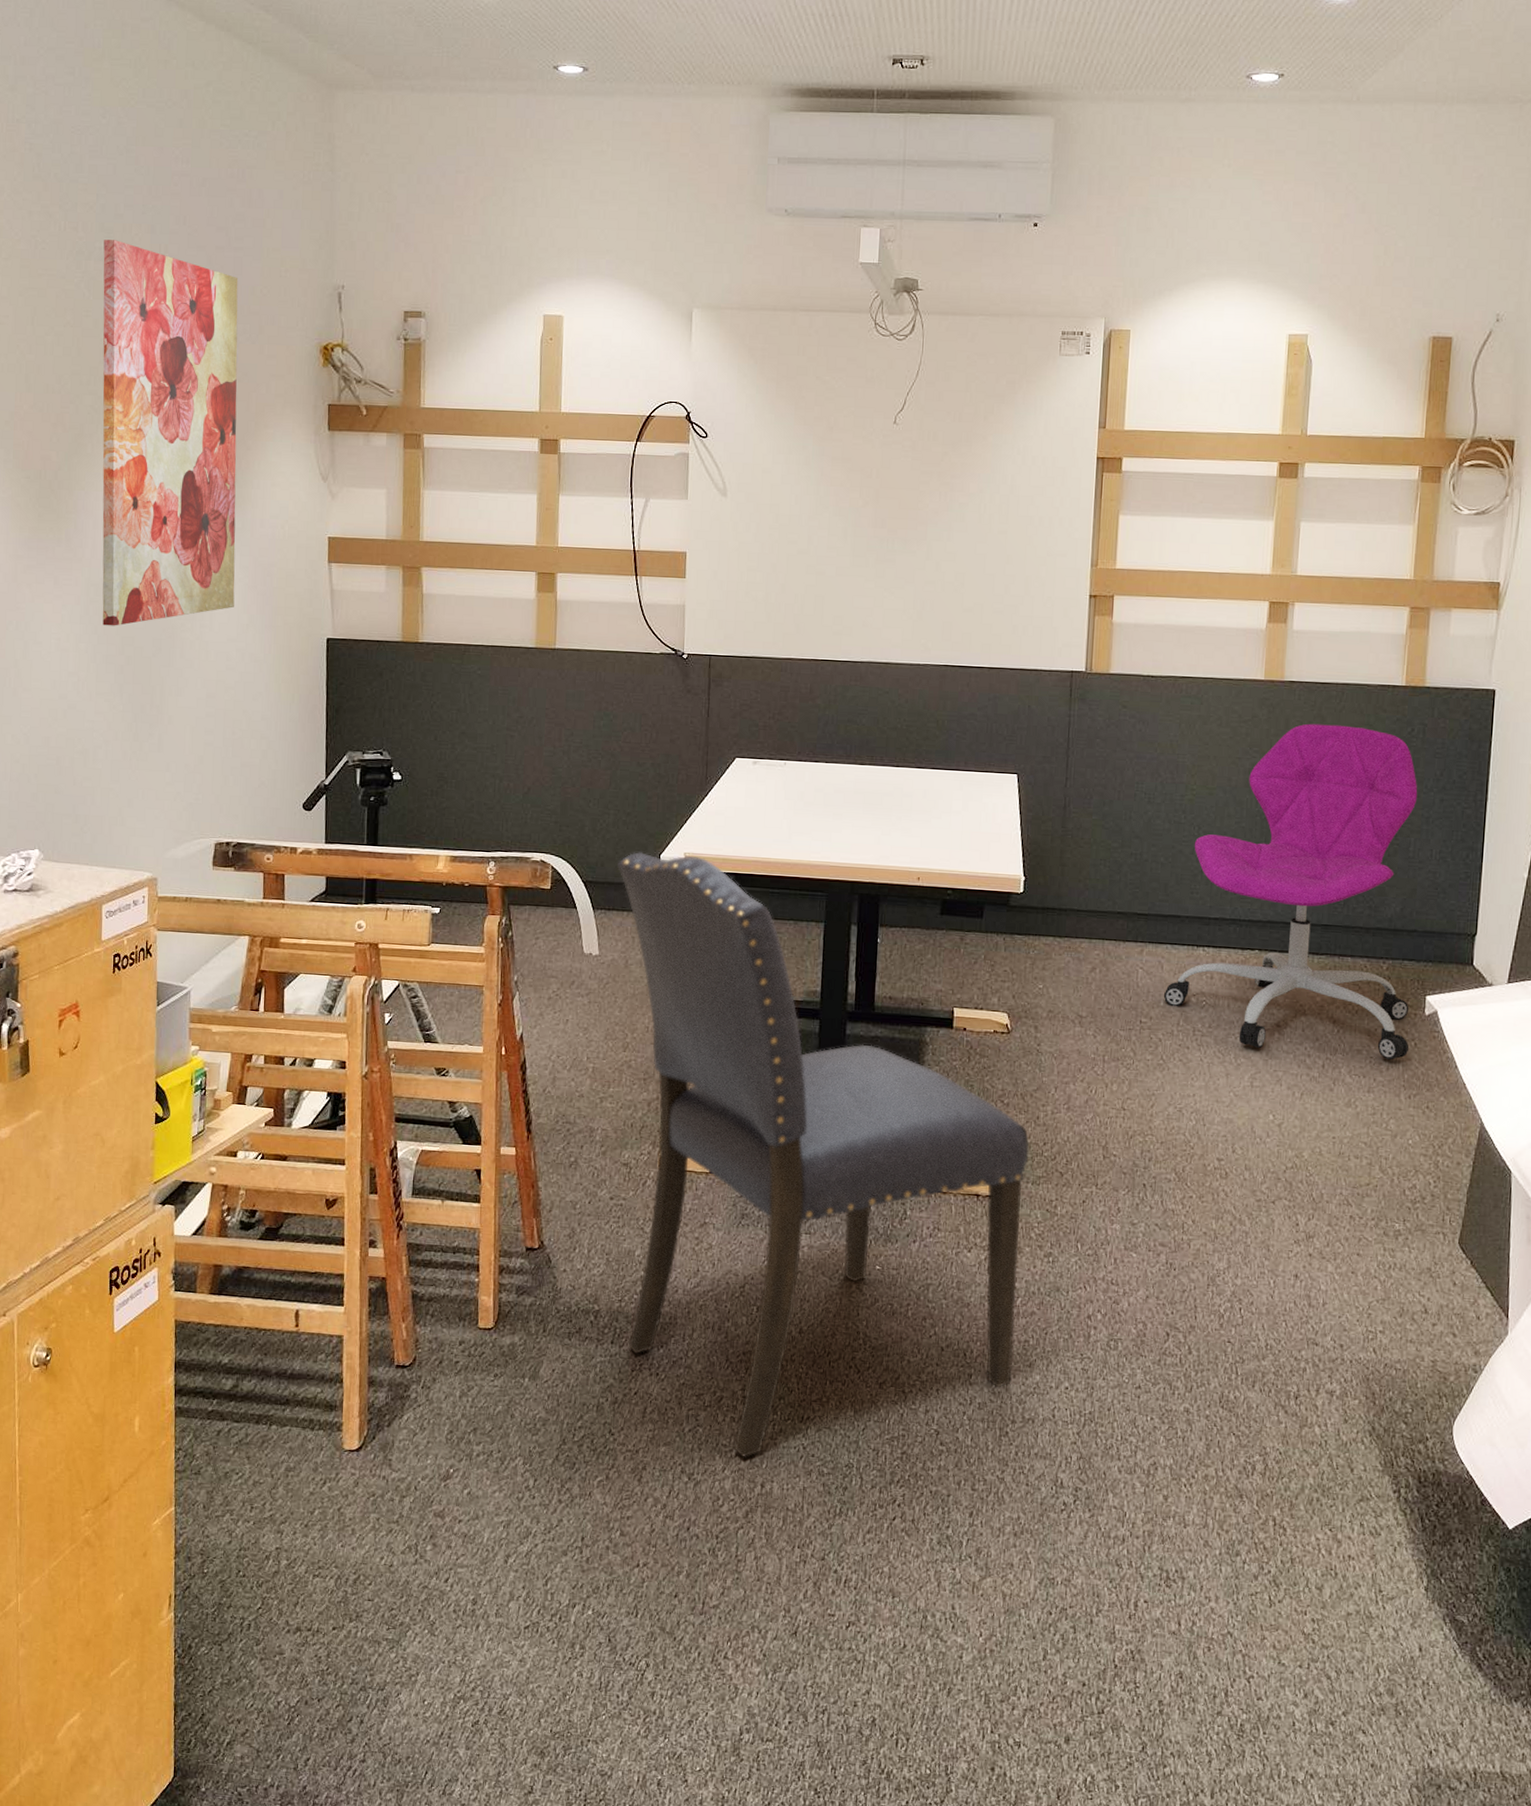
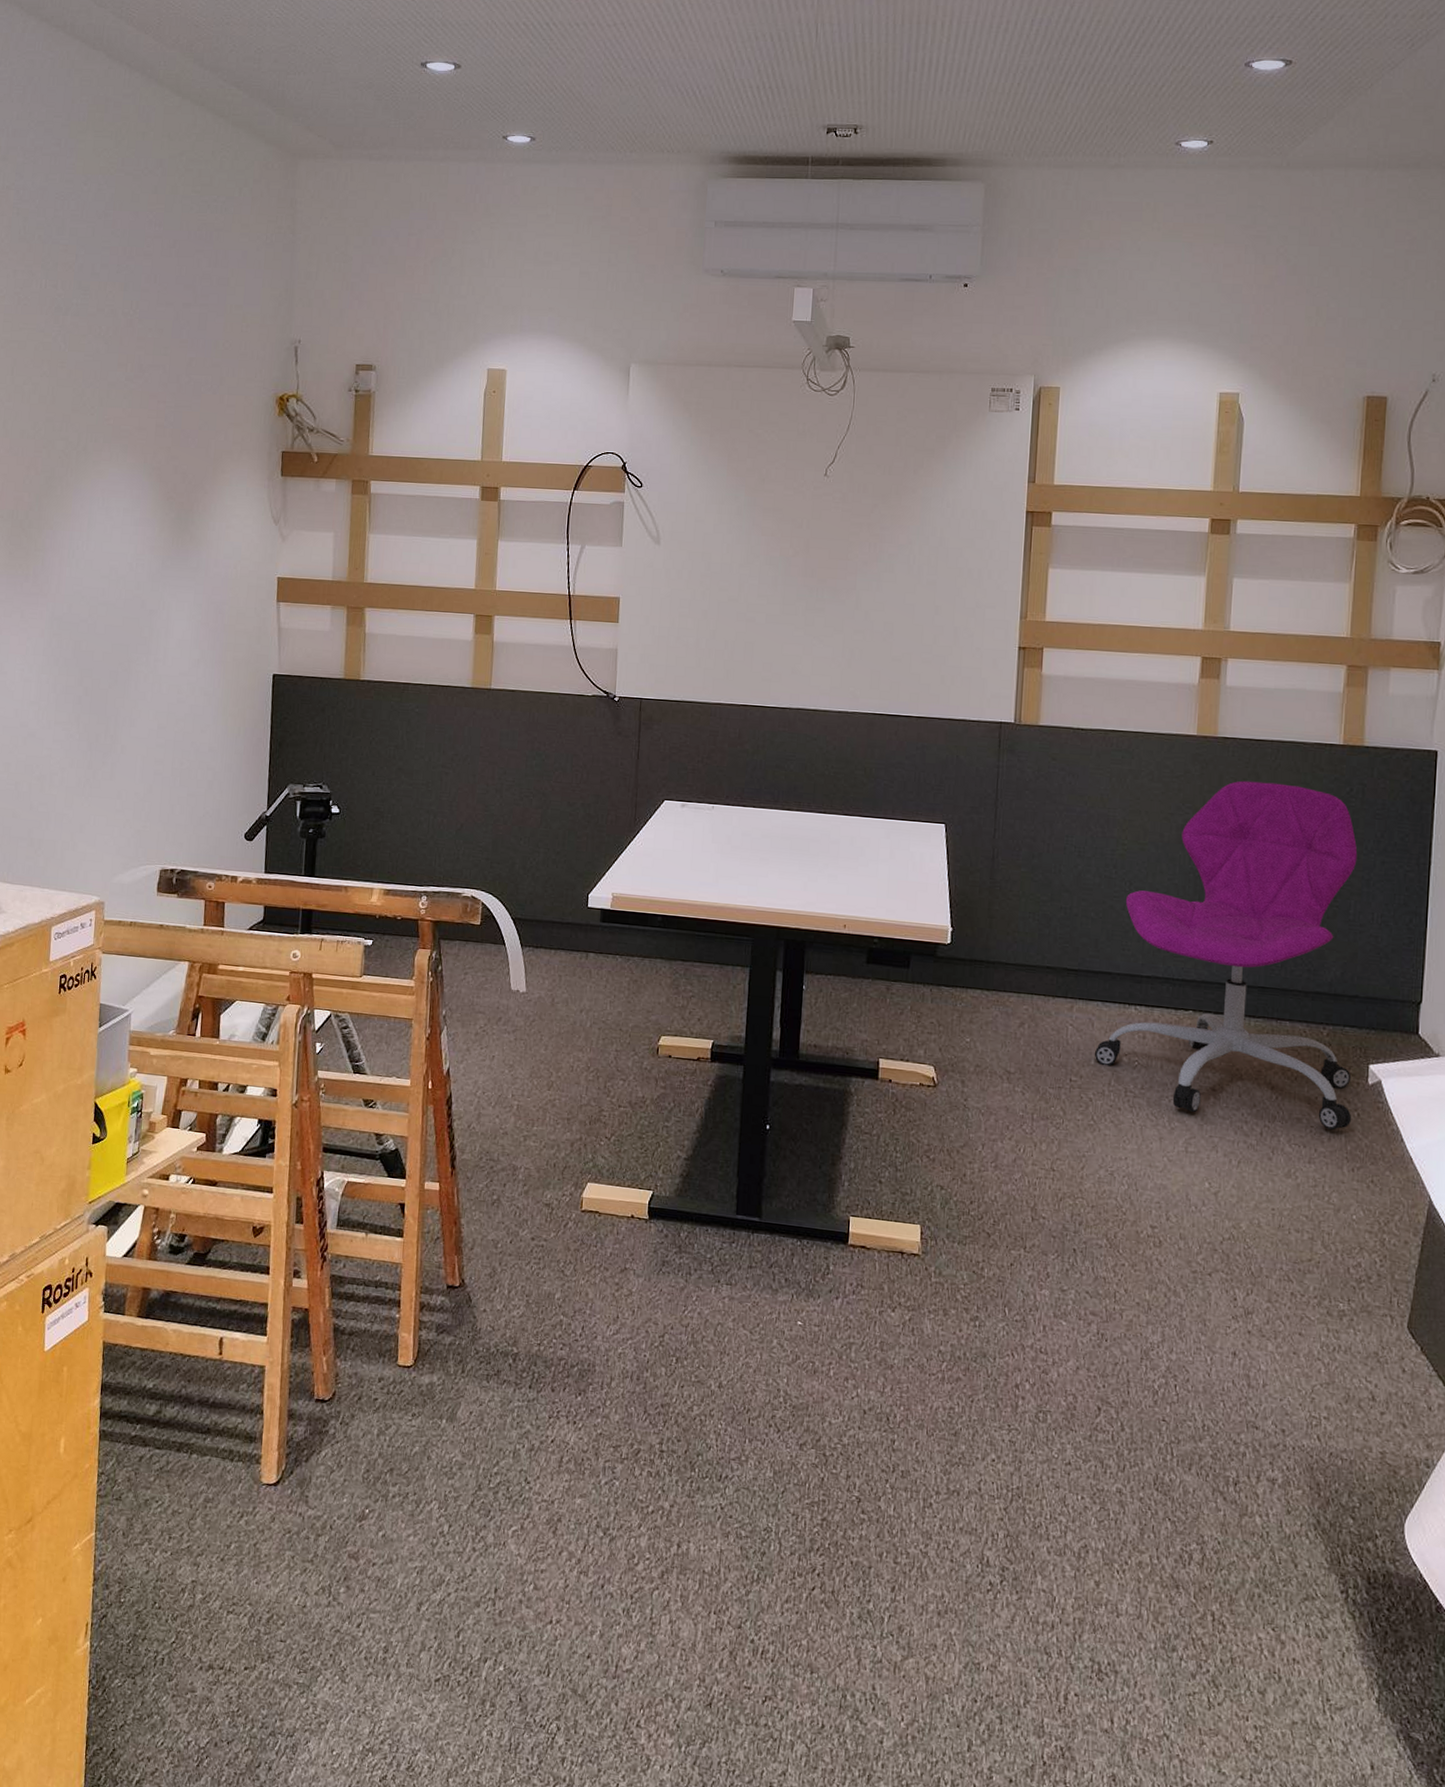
wall art: present [102,240,239,626] -> none [64,296,203,659]
chair: present [616,851,1030,1458] -> none [545,890,956,1516]

